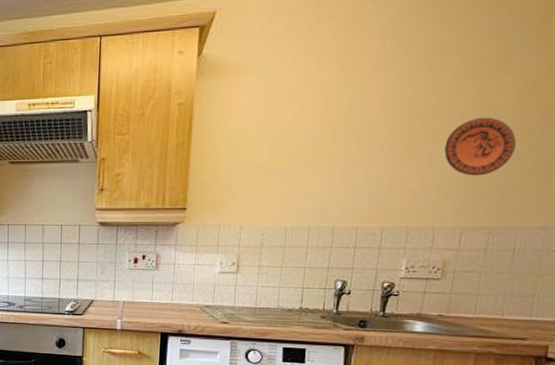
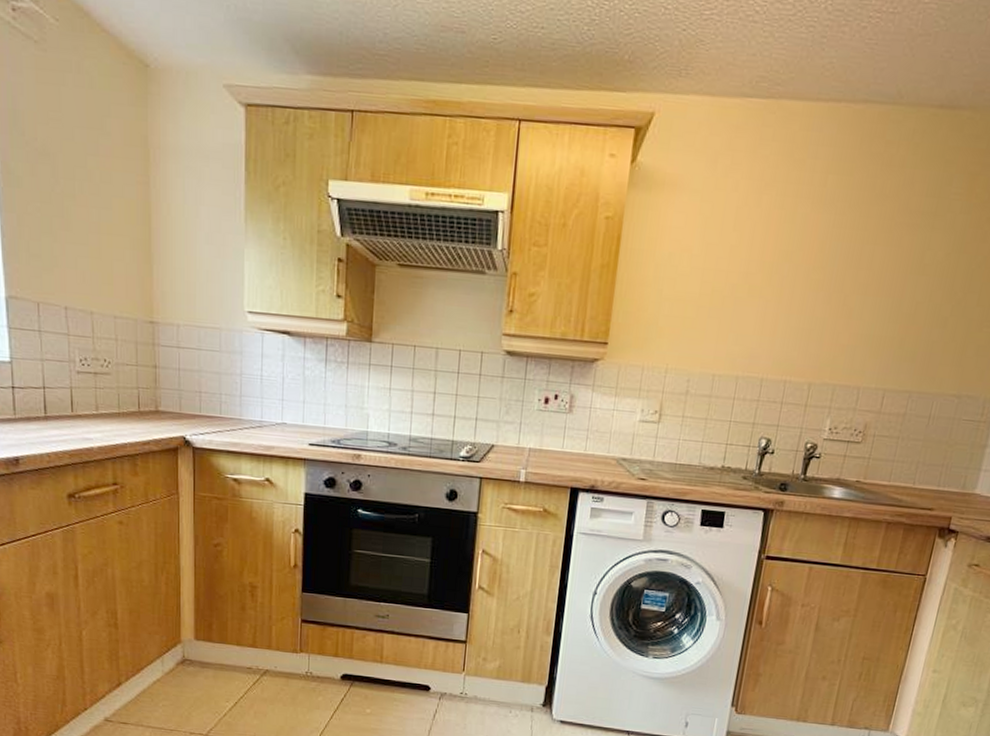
decorative plate: present [444,117,516,176] -> none [874,273,941,336]

